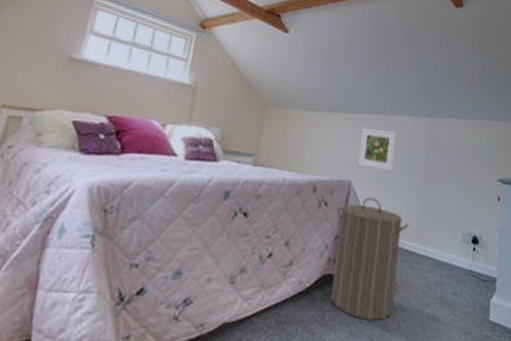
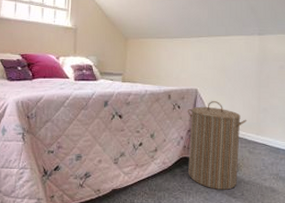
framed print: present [357,127,397,172] -> none [201,48,233,81]

